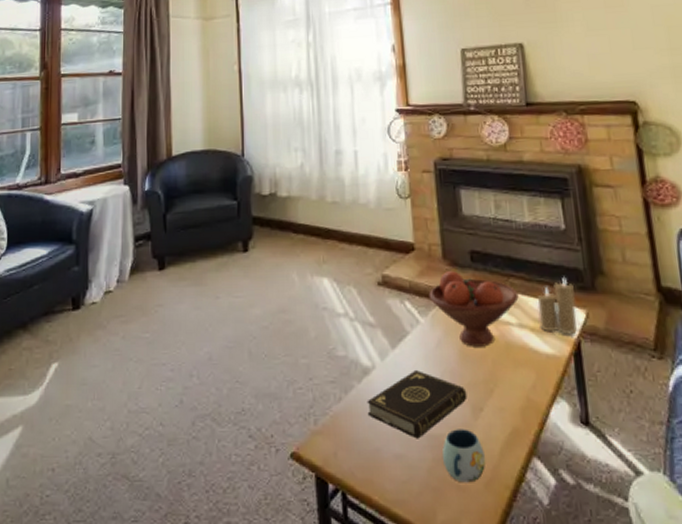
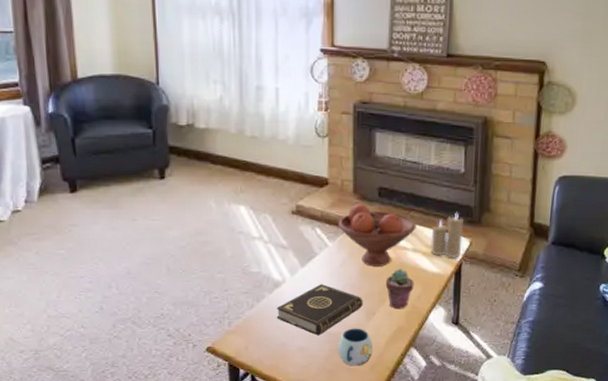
potted succulent: none [490,349,526,404] -> present [385,269,414,309]

